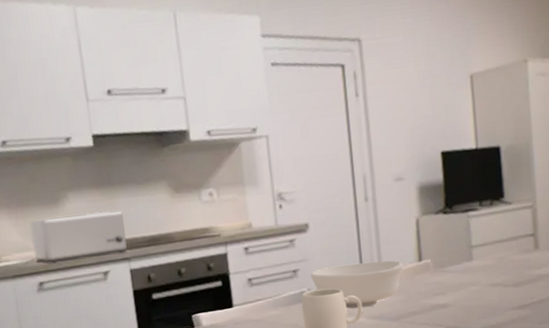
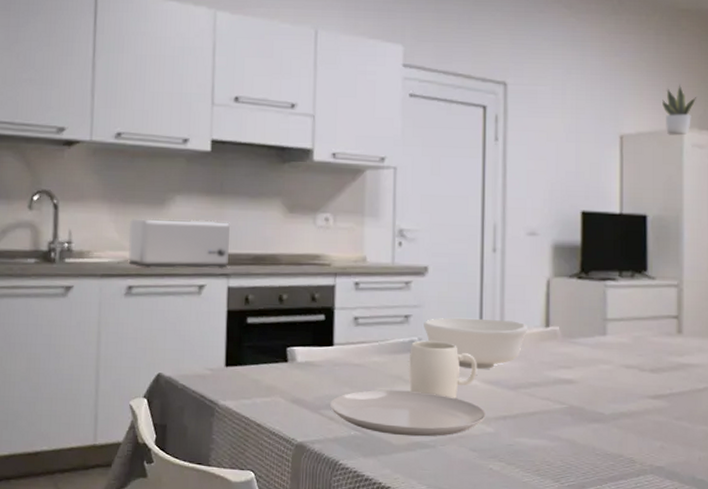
potted plant: none [506,16,537,68] -> present [662,84,696,136]

